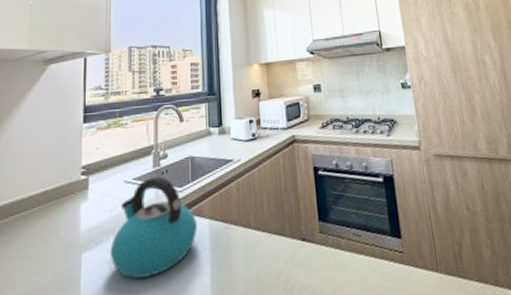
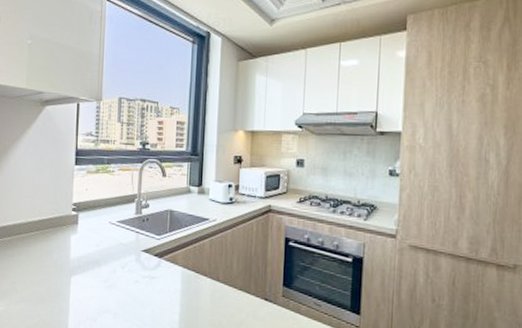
kettle: present [110,176,198,279] -> none [94,222,172,305]

